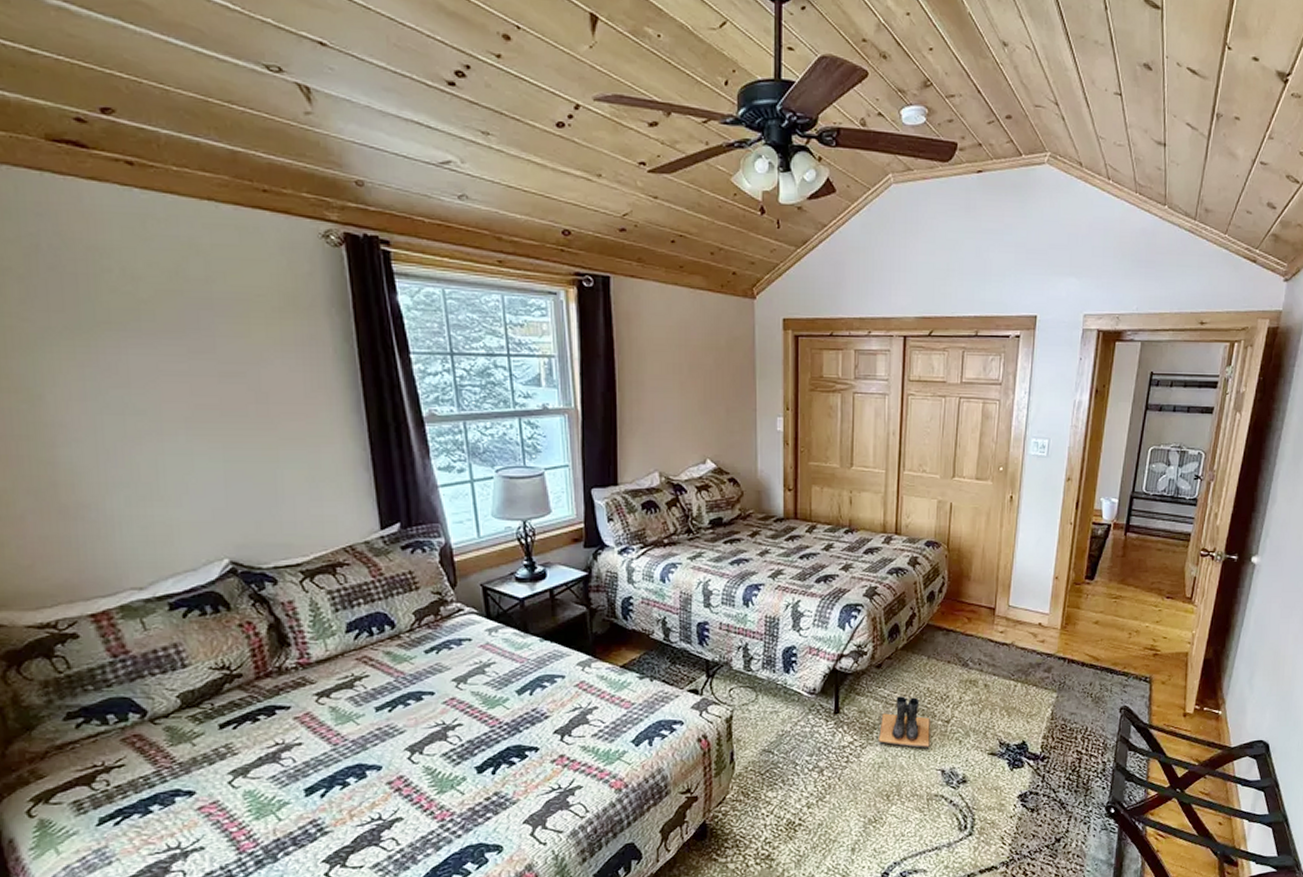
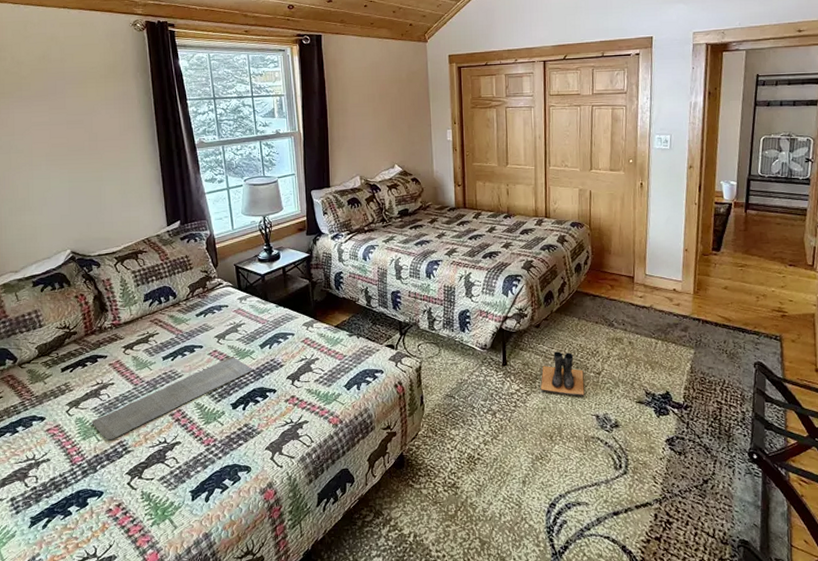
bath mat: none [268,705,505,818] -> present [92,356,252,439]

